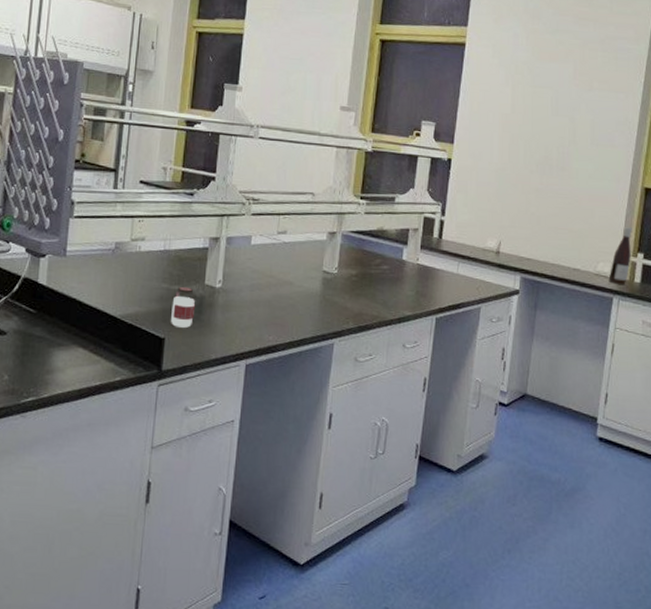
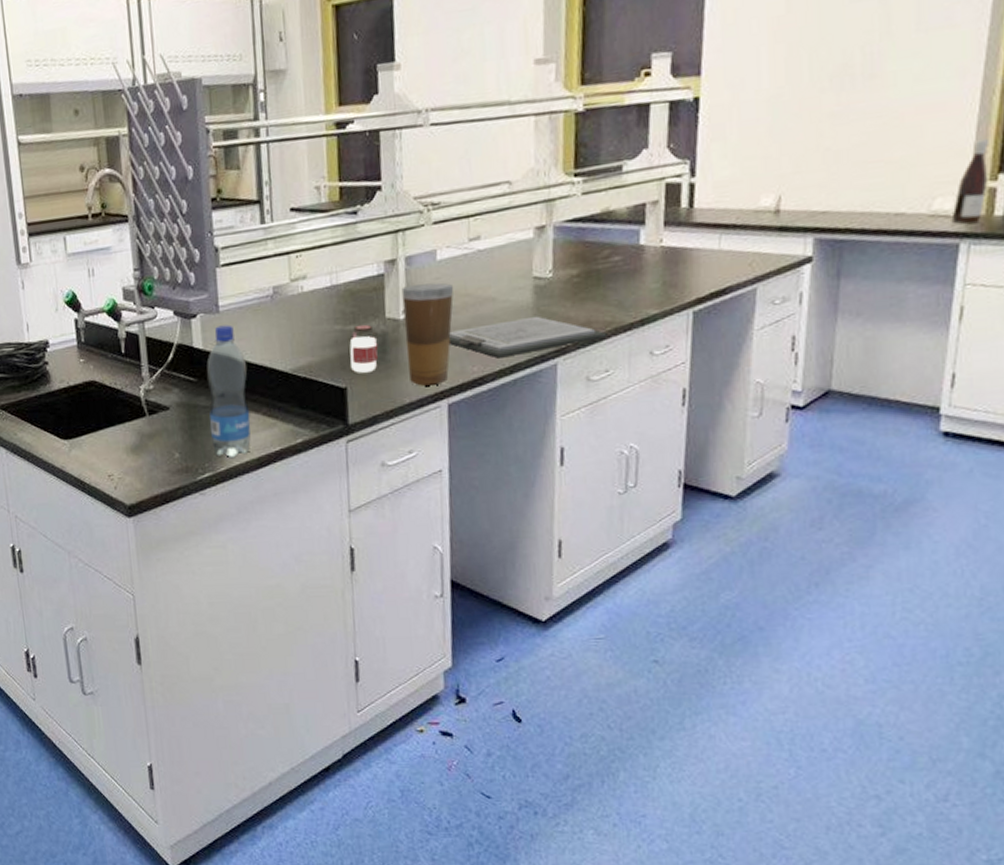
bottle: none [39,267,83,387] -> present [207,324,251,459]
beverage cup: none [217,261,261,348] -> present [401,282,453,387]
clipboard: none [252,302,373,332] -> present [448,316,607,359]

